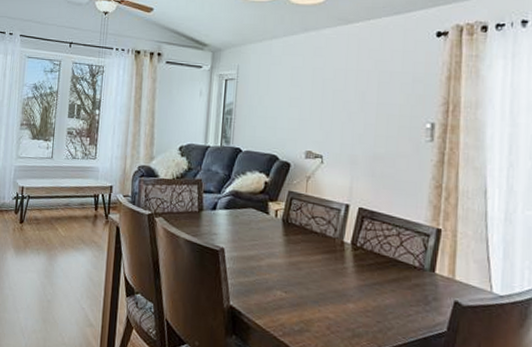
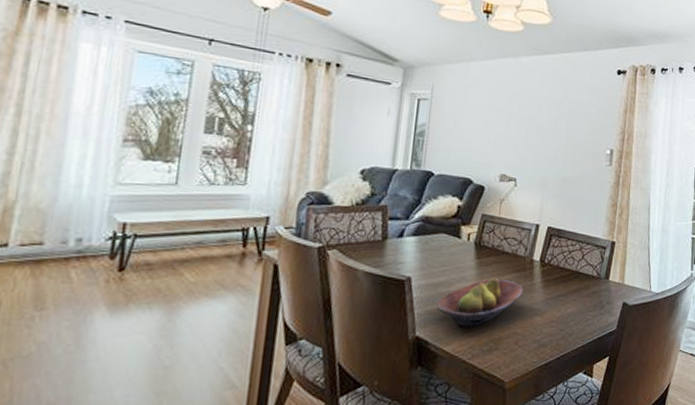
fruit bowl: none [248,256,335,305] -> present [436,277,524,327]

